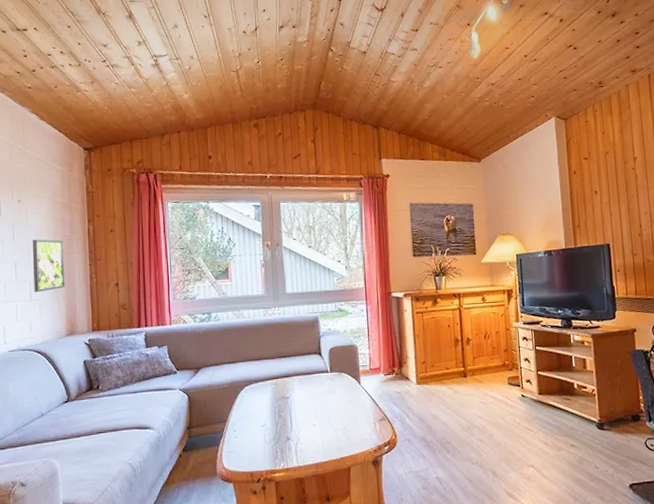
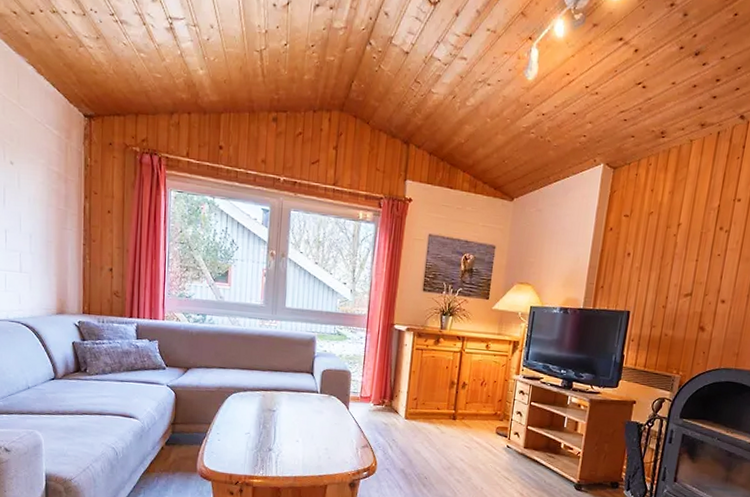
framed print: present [32,239,65,292] -> none [24,207,58,265]

